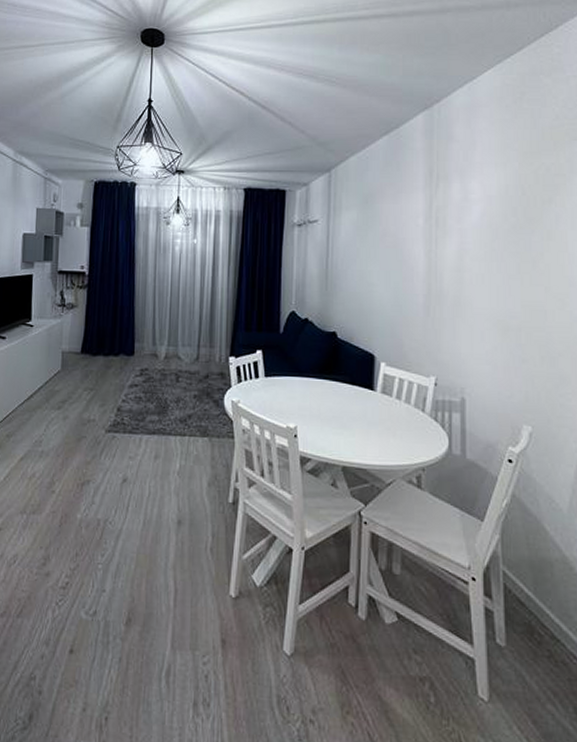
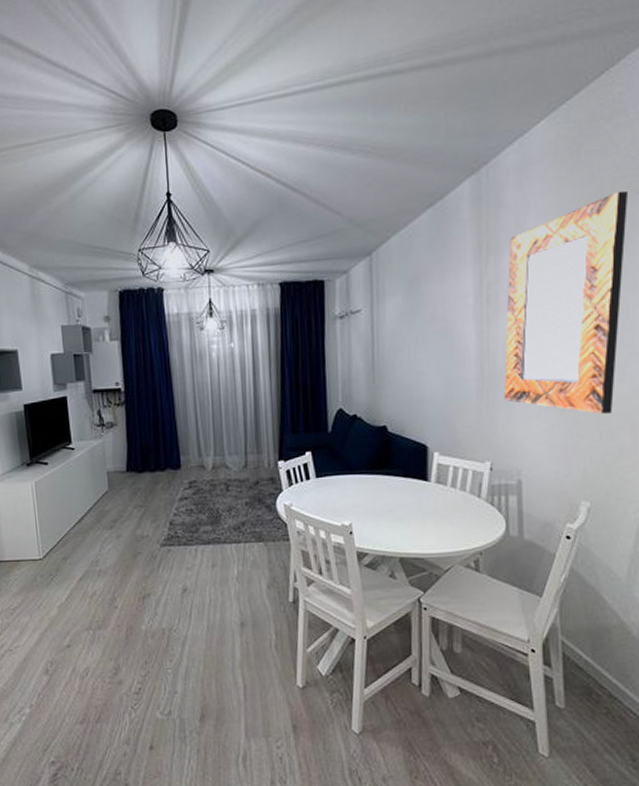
home mirror: none [449,136,567,340] -> present [503,190,629,414]

